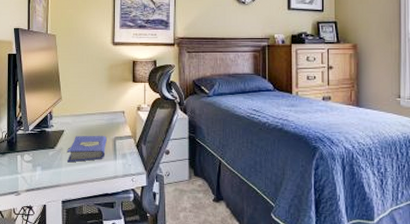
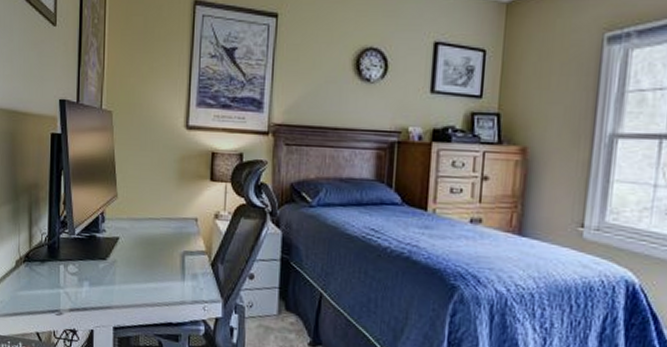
hardcover book: present [66,135,107,163] -> none [121,246,173,280]

